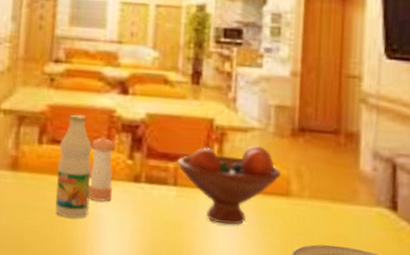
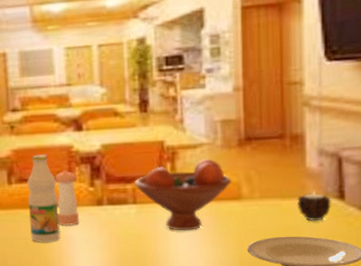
candle: none [347,198,384,232] -> present [296,191,332,221]

